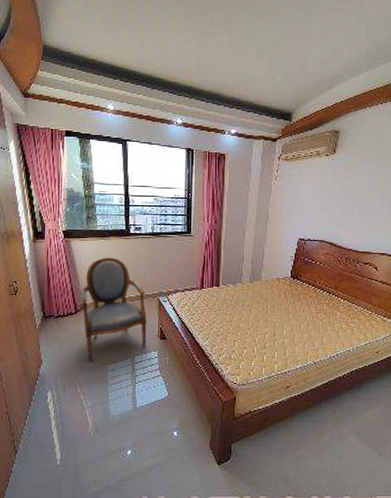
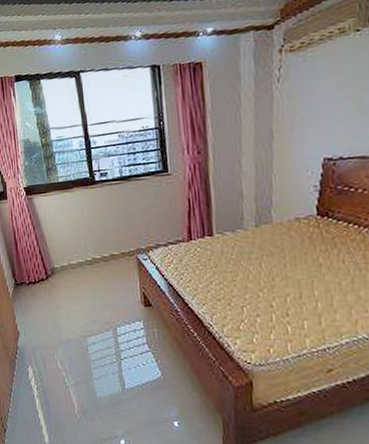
armchair: present [80,257,147,362] -> none [48,211,129,334]

